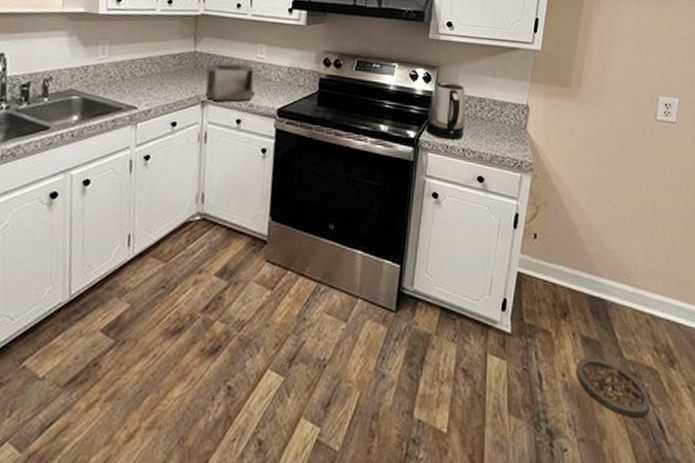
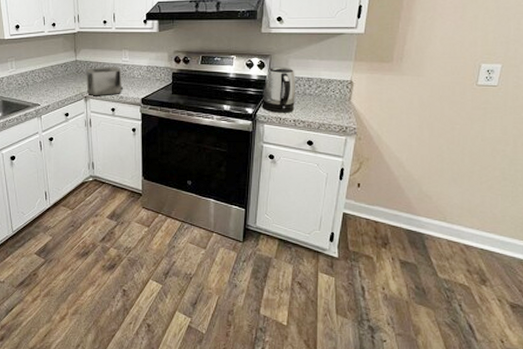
pet bowl: present [576,357,650,418] -> none [395,276,462,321]

